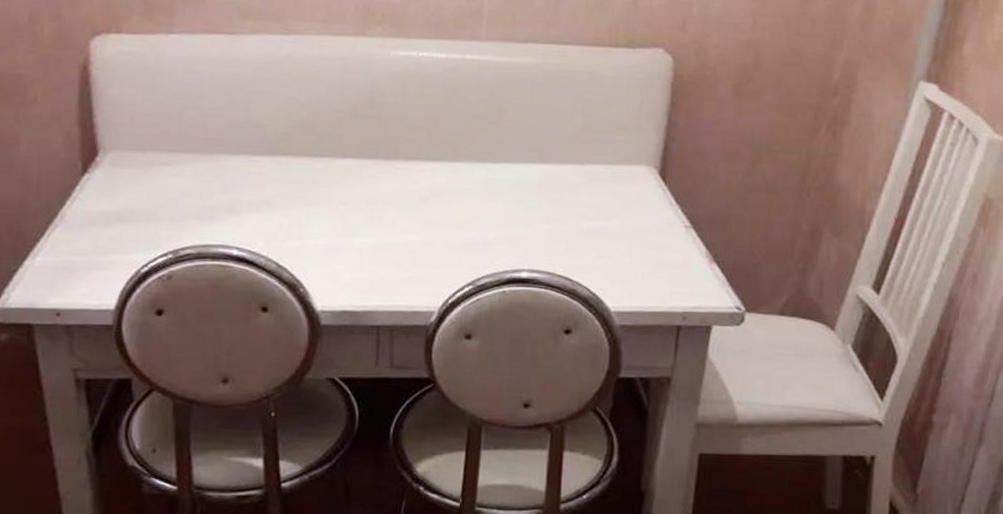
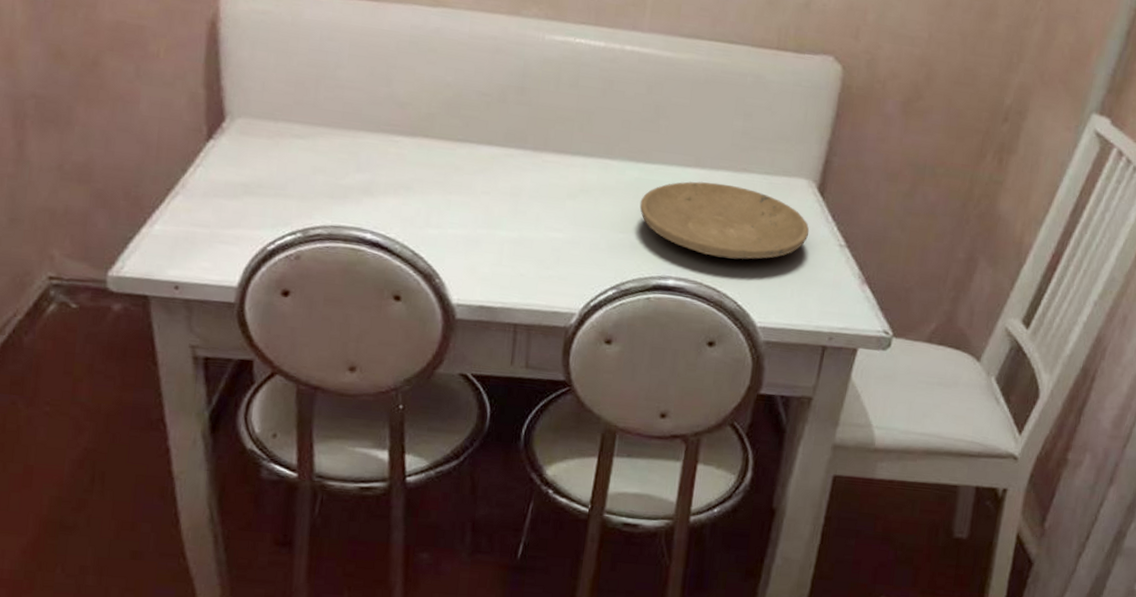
plate: none [489,176,655,248] -> present [639,181,810,259]

